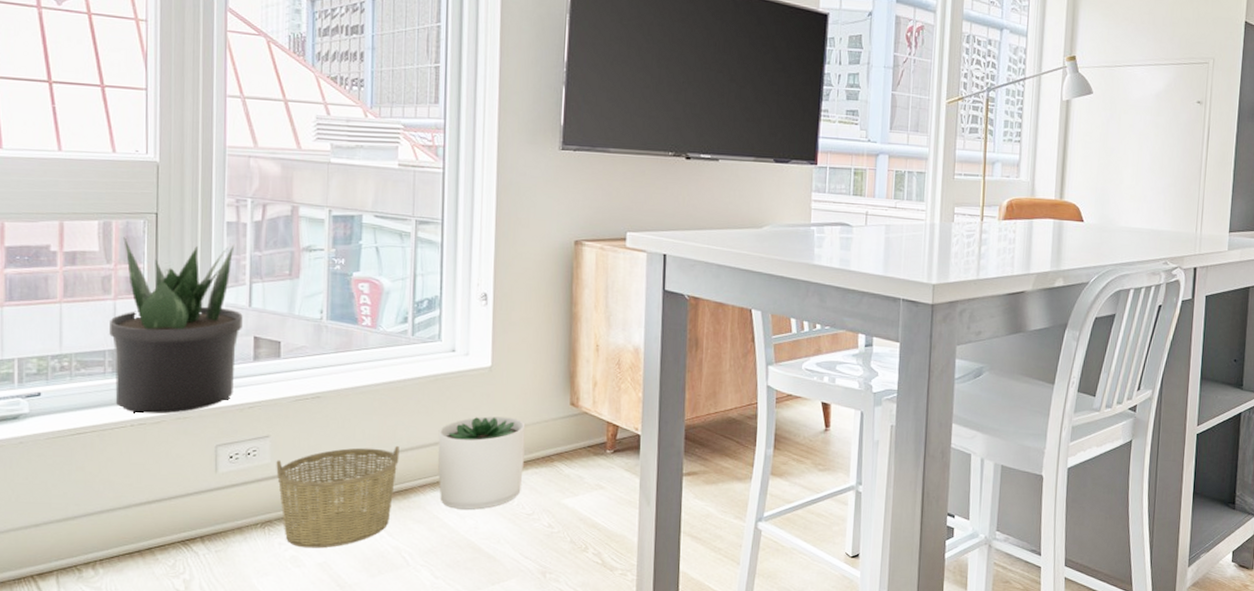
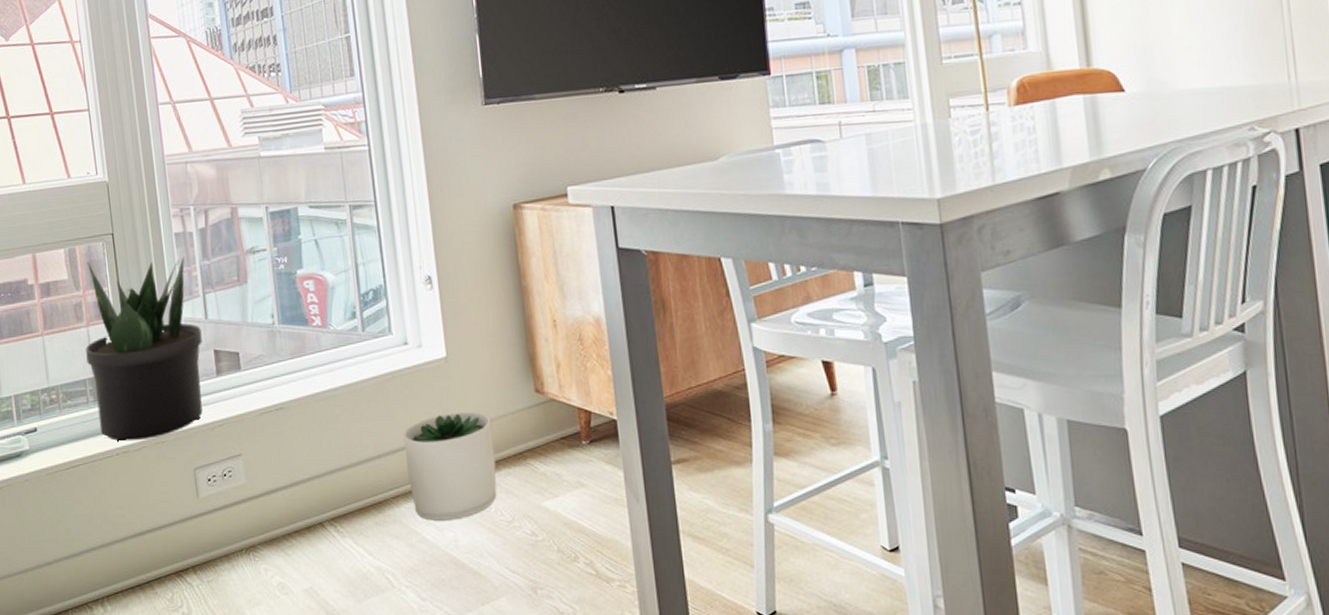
basket: present [276,445,399,548] -> none [251,454,368,573]

